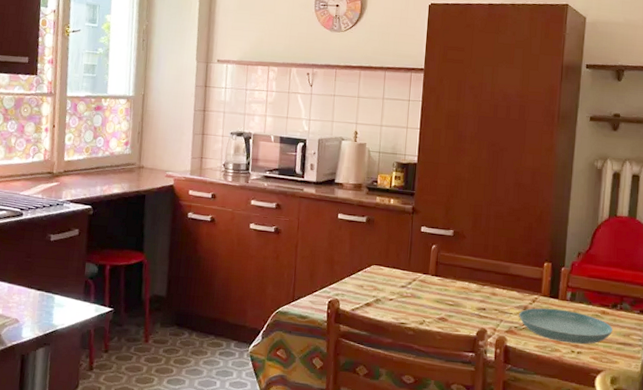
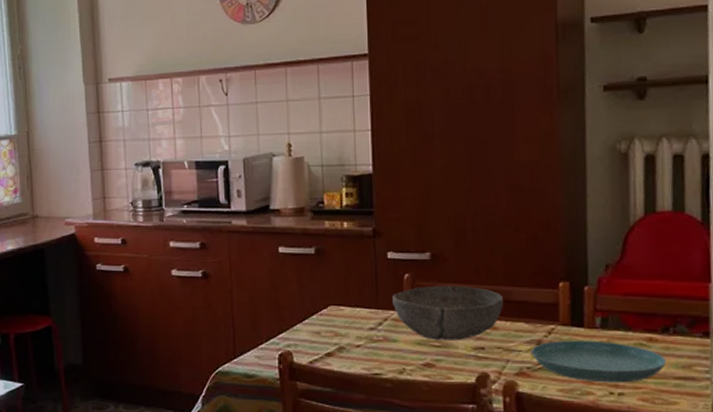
bowl: none [421,256,504,302] -> present [392,285,504,340]

